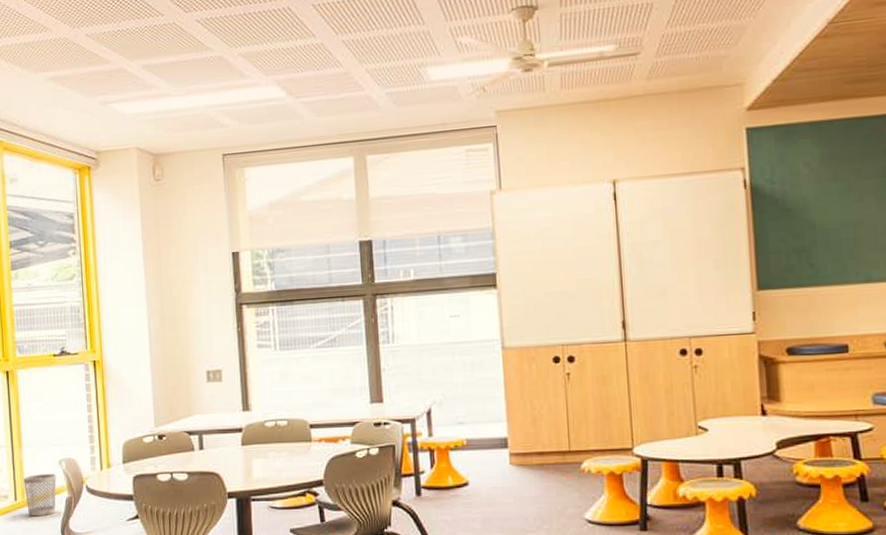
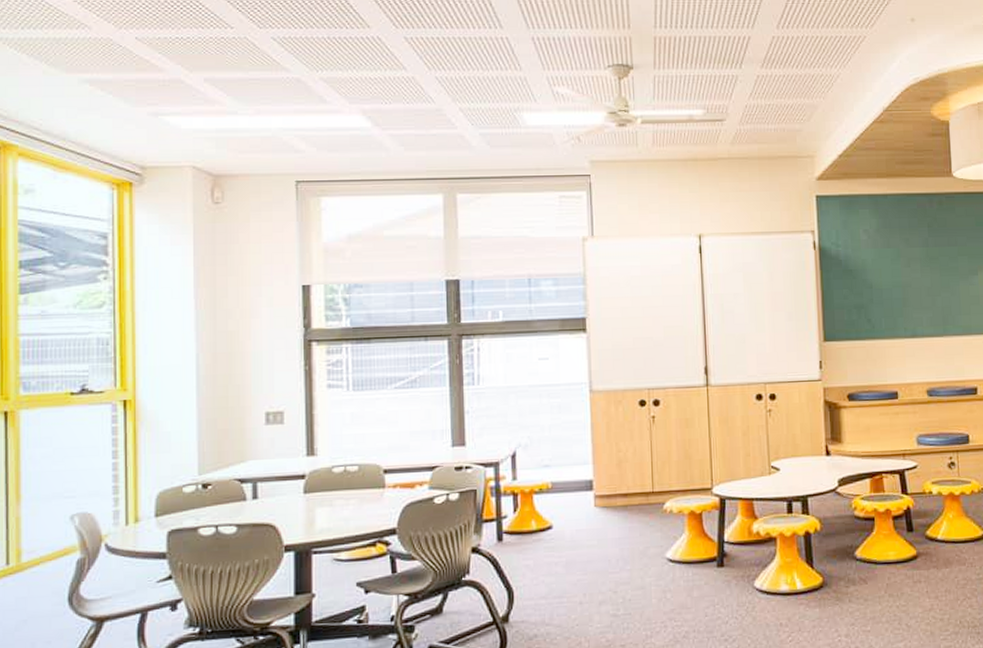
wastebasket: present [23,474,56,517] -> none [20,531,65,583]

